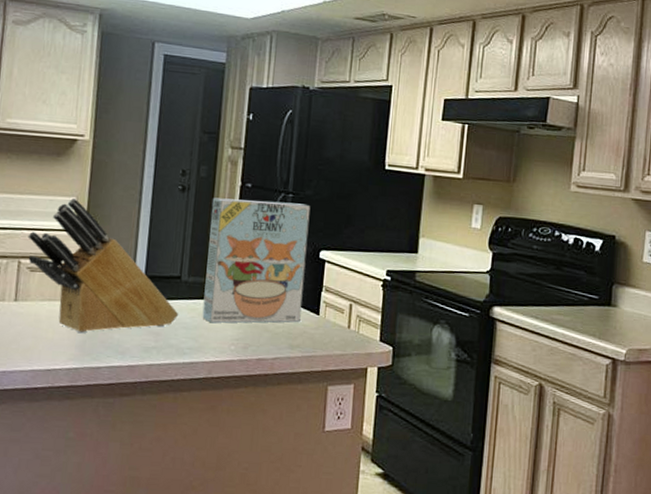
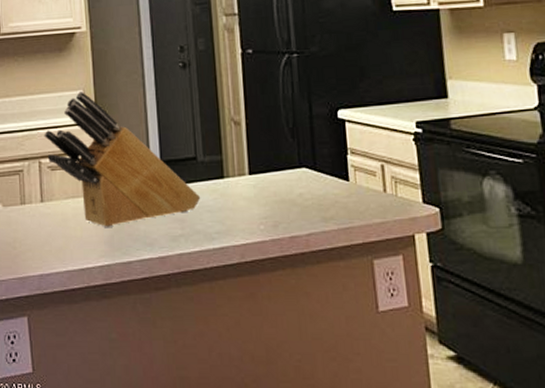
cereal box: present [202,197,311,323] -> none [215,62,330,203]

